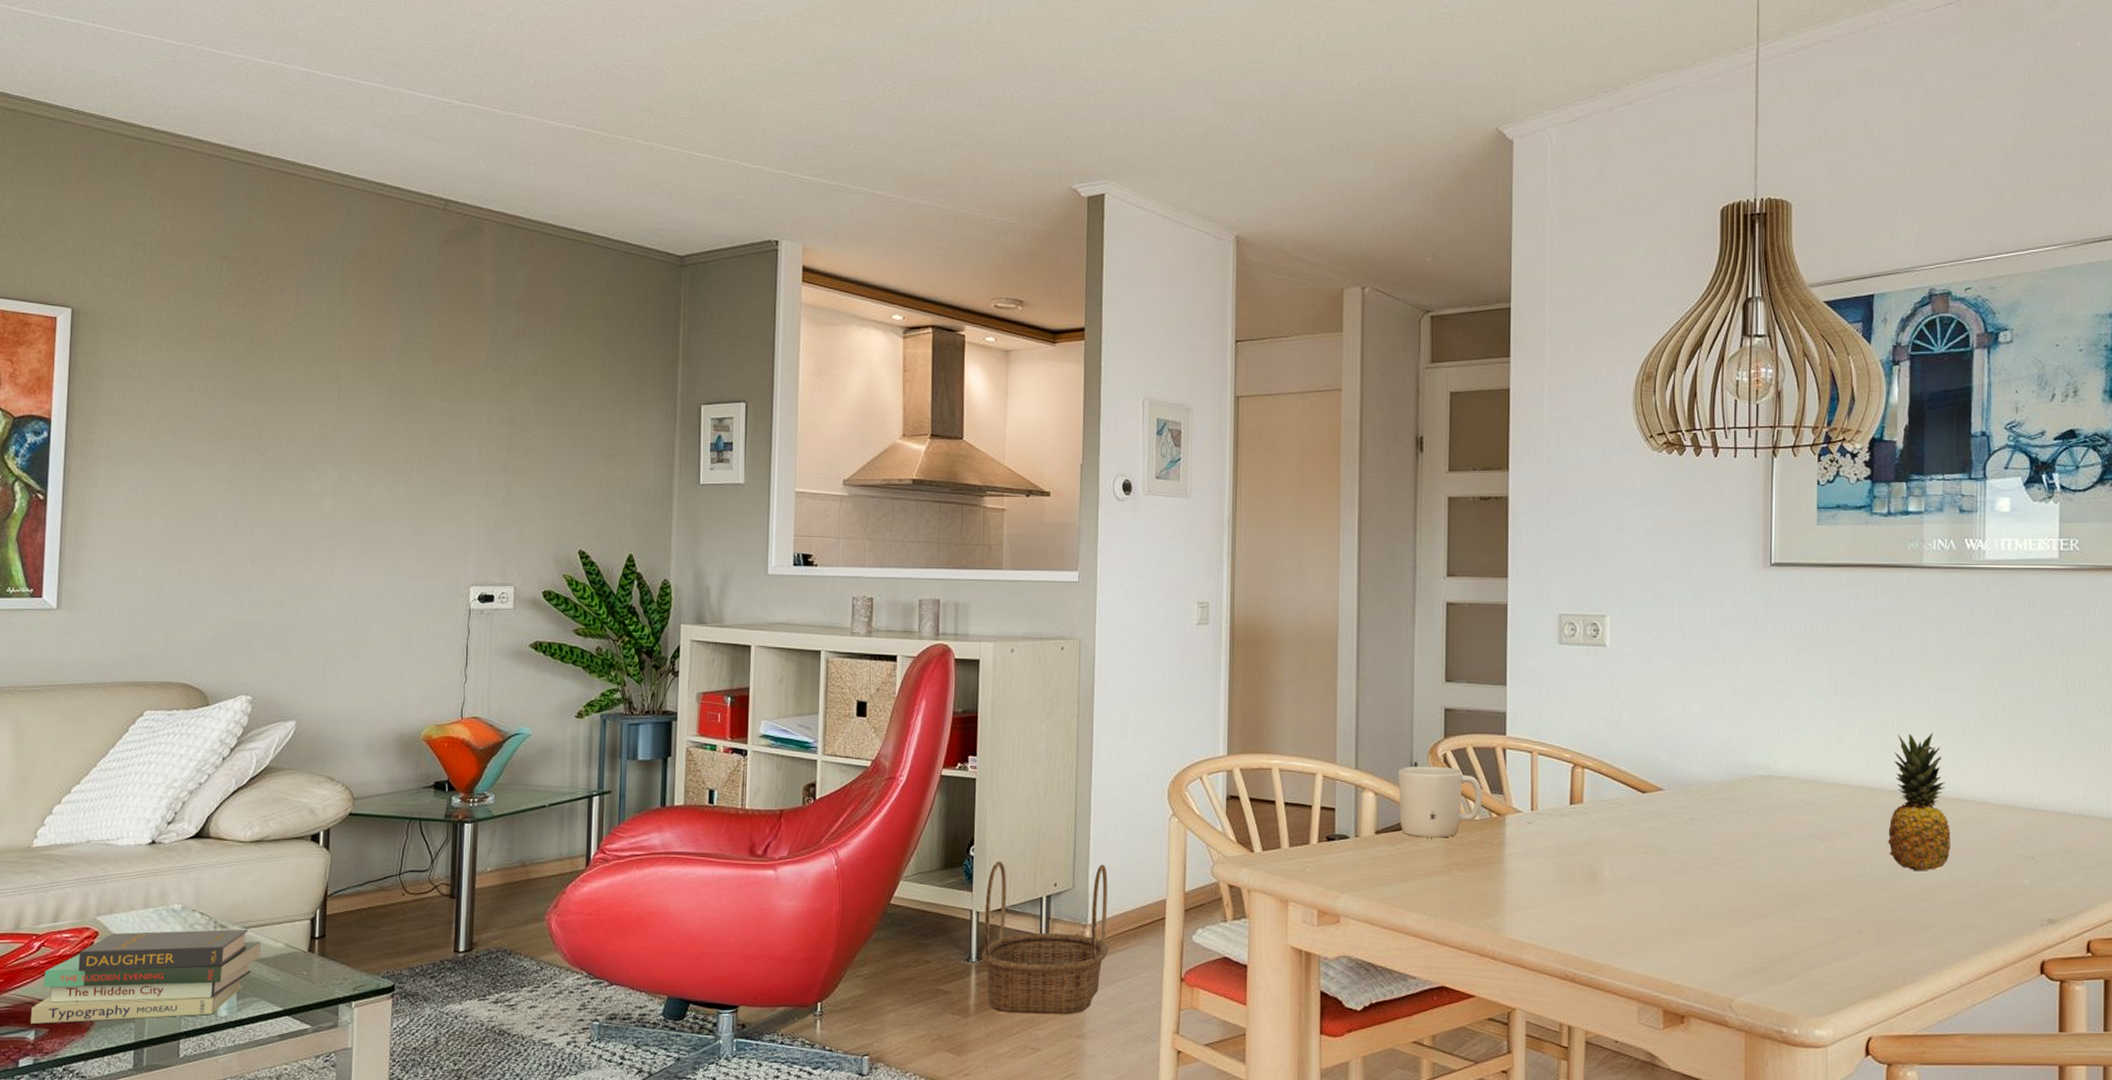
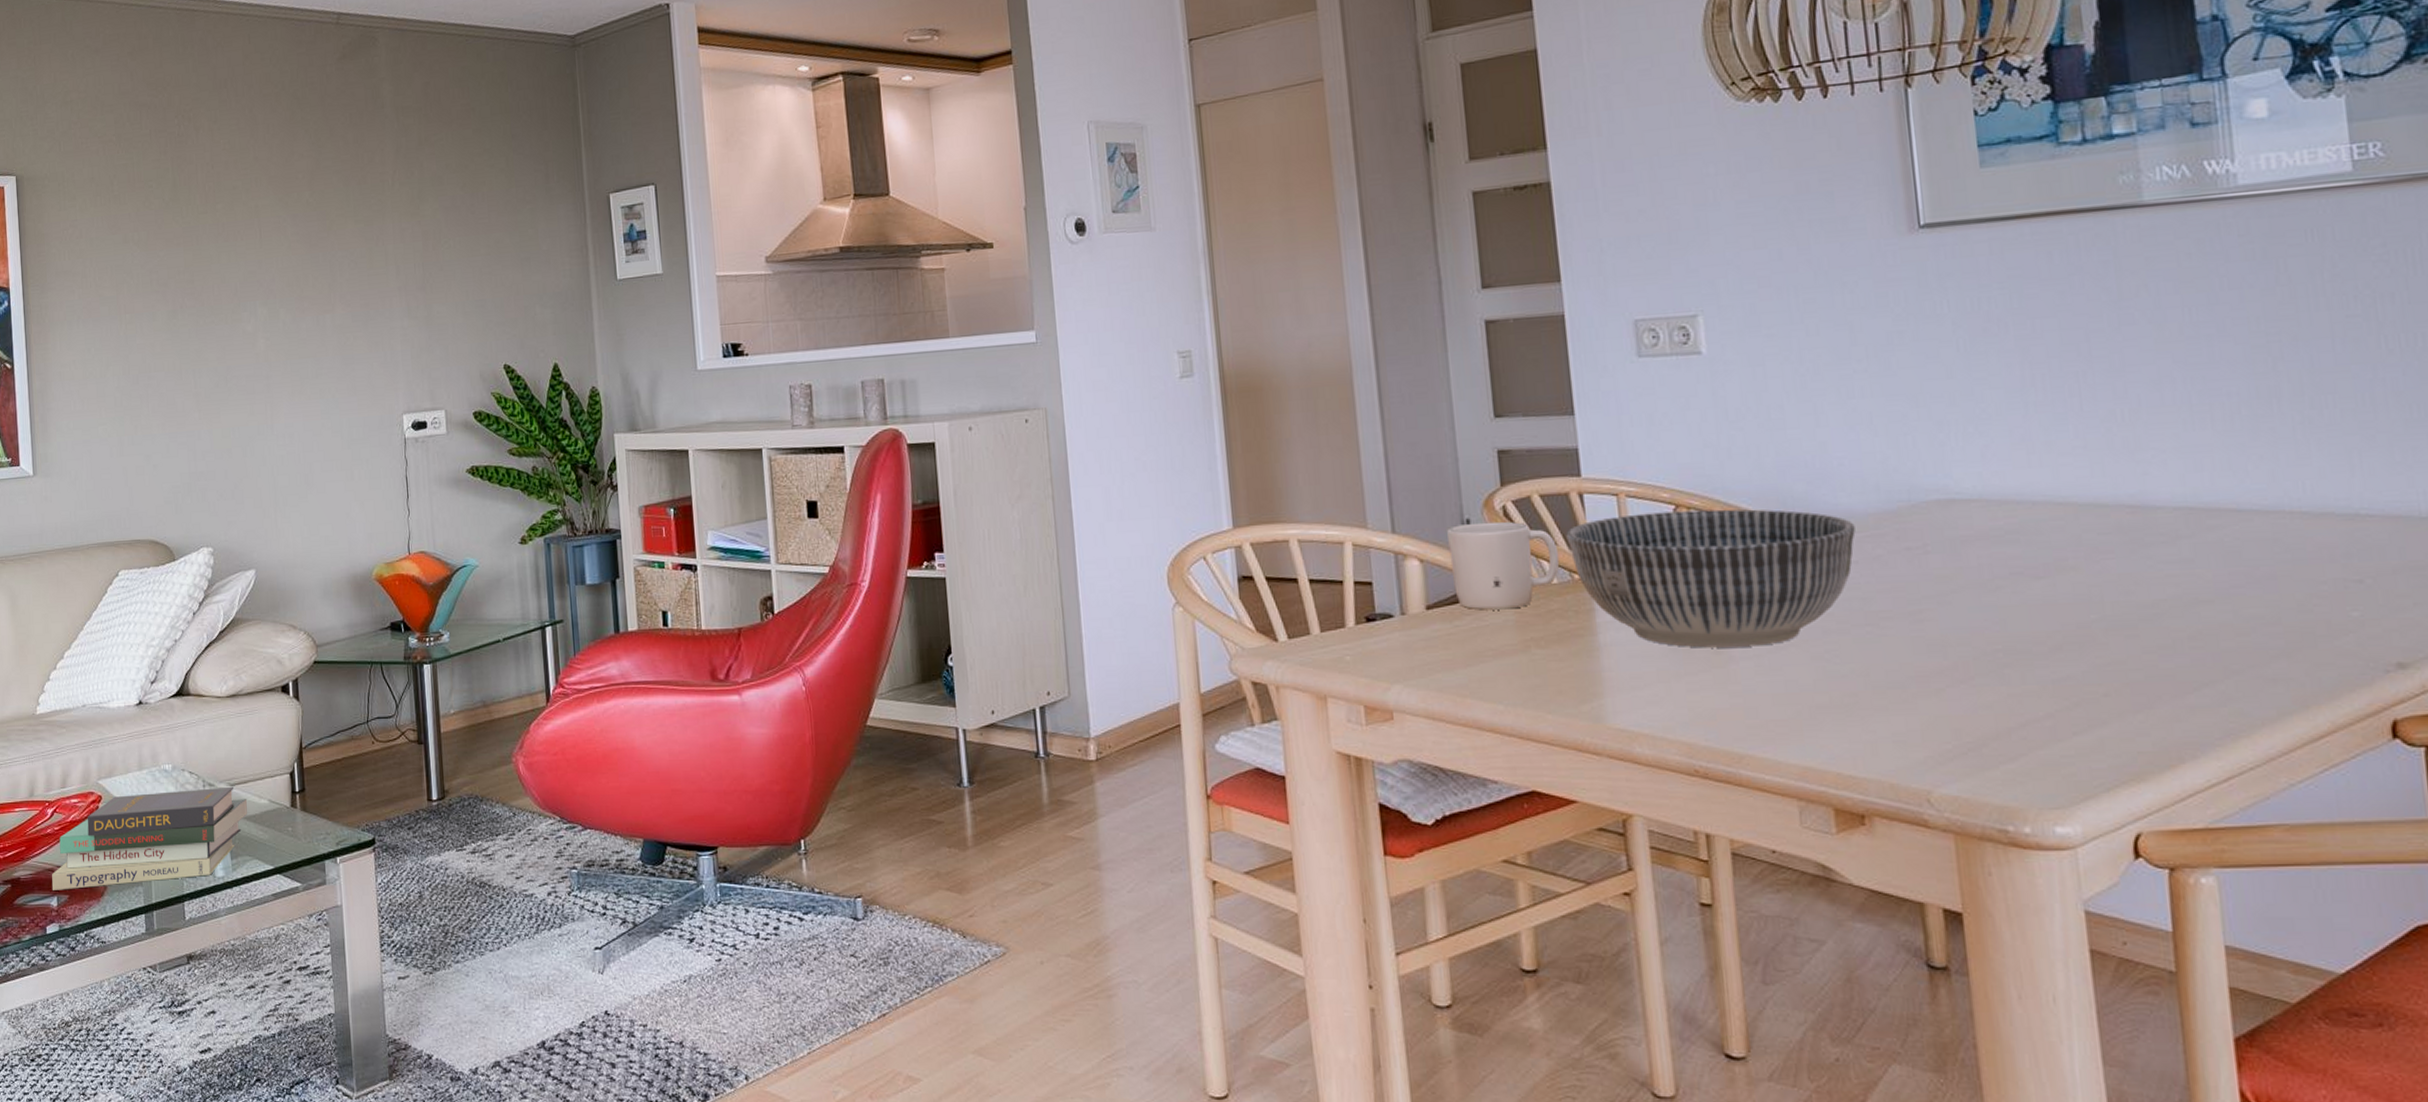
basket: present [981,861,1108,1015] -> none [971,667,1118,844]
bowl: none [1489,768,1701,880] -> present [1566,509,1856,648]
fruit: present [1888,732,1950,870] -> none [2130,423,2231,609]

